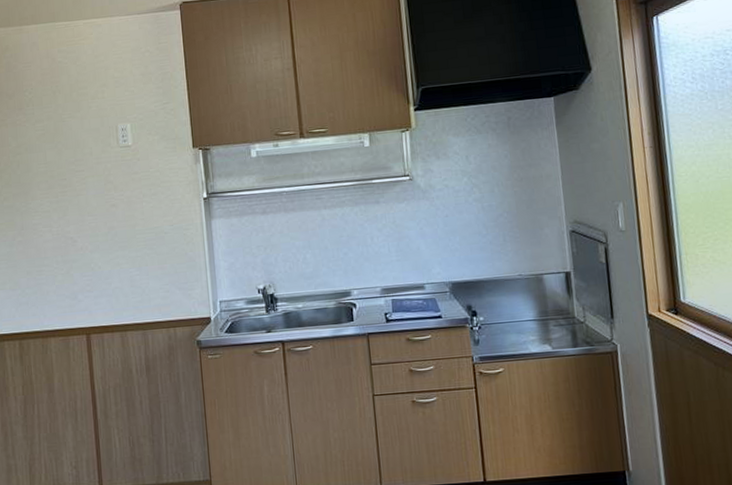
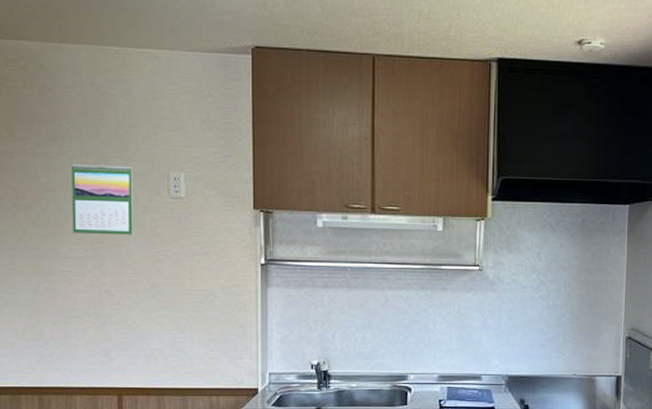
calendar: none [35,124,90,189] -> present [72,164,133,236]

